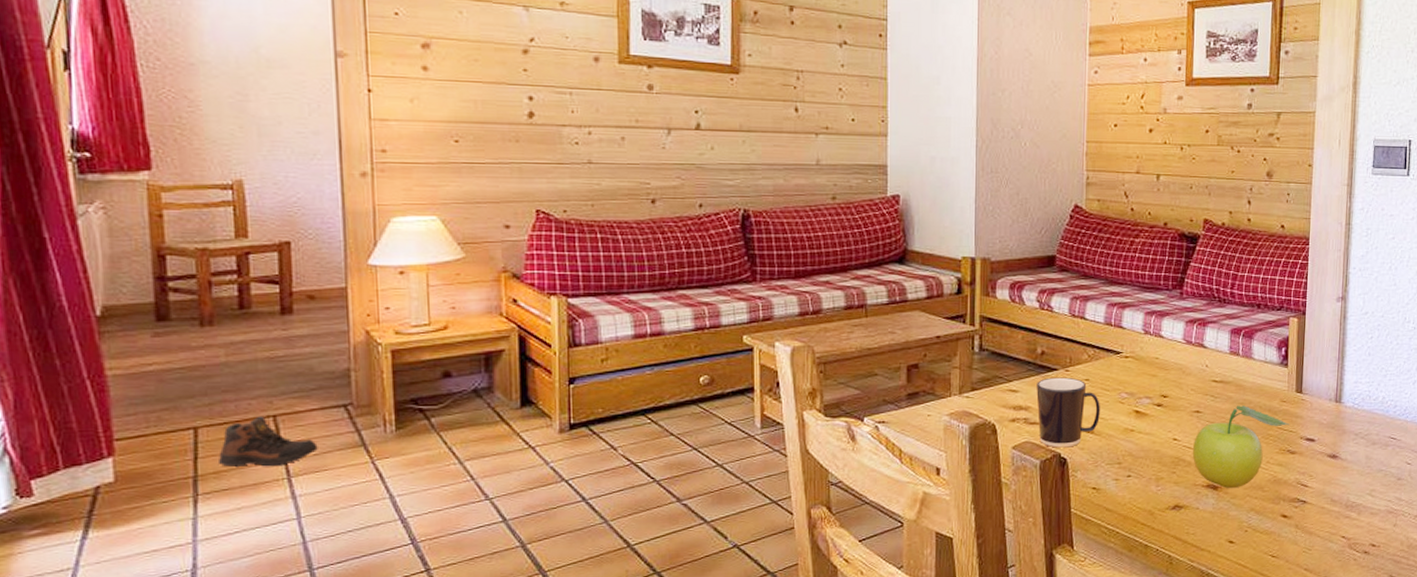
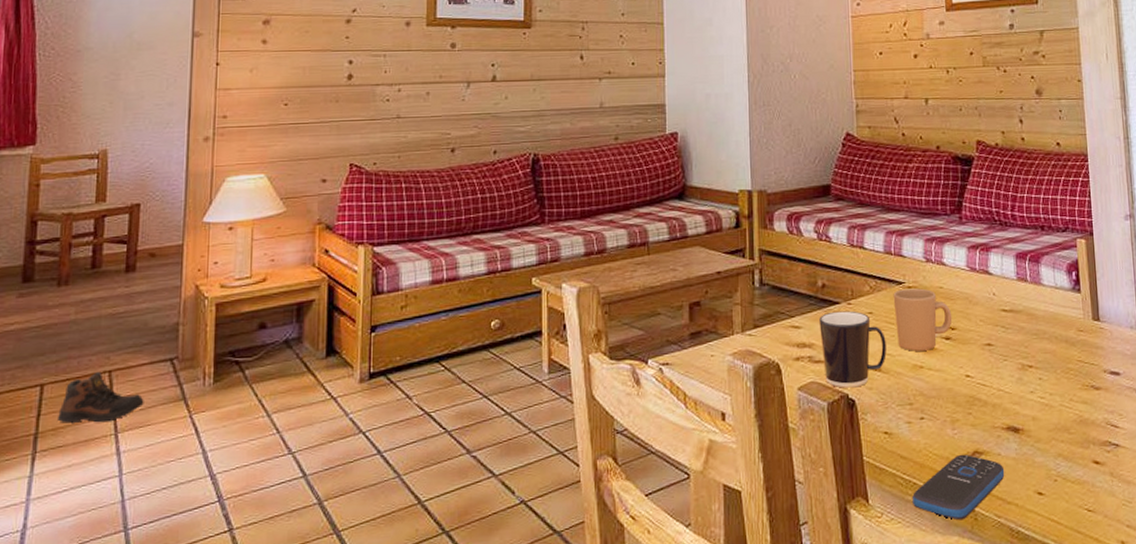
mug: none [1110,358,1165,416] -> present [893,288,953,351]
mobile phone: none [1114,507,1201,564] -> present [912,454,1005,521]
fruit: present [1192,405,1290,488] -> none [987,336,1090,430]

